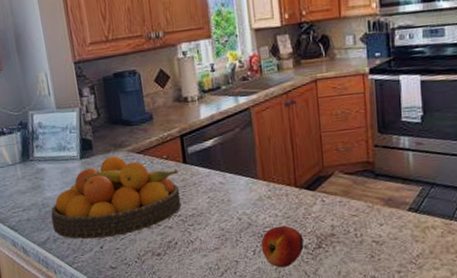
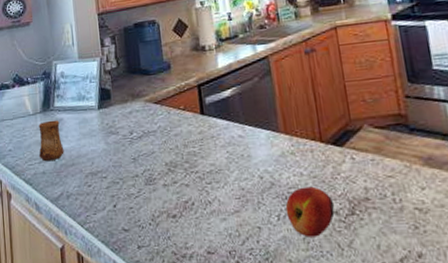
cup: none [19,169,48,209] -> present [38,120,64,162]
fruit bowl: present [51,156,182,239] -> none [66,106,199,196]

